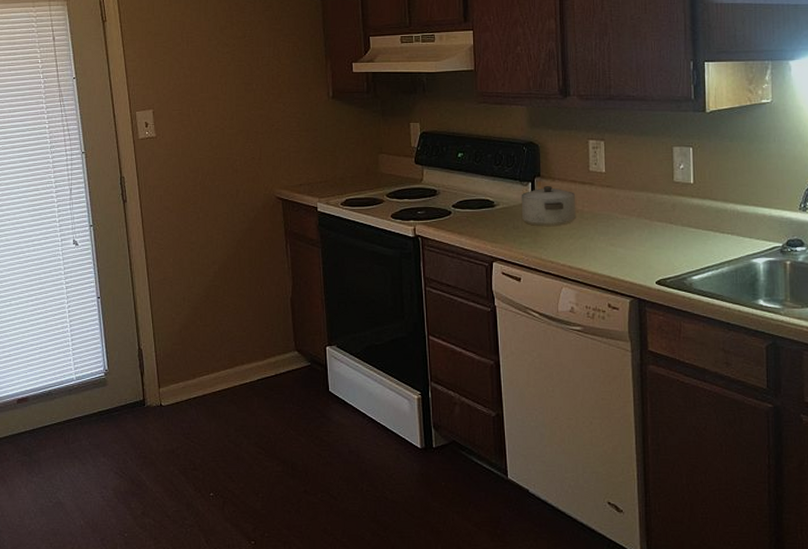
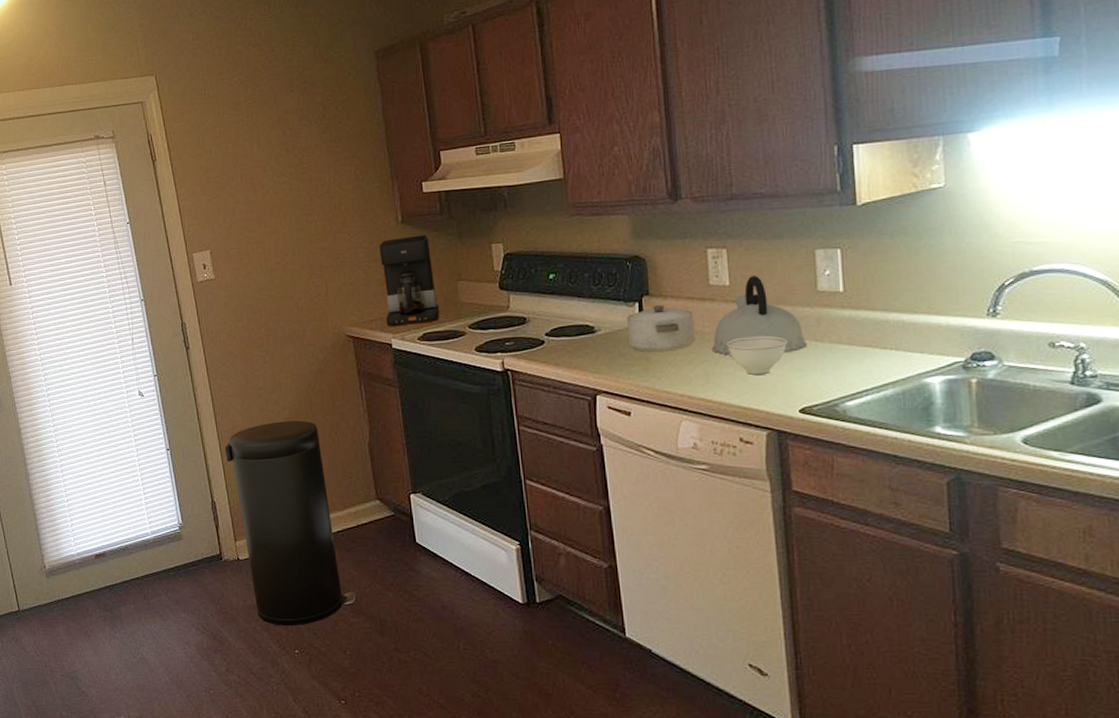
pedal bin: none [154,274,272,469] -> present [224,420,357,625]
coffee maker: none [311,110,362,192] -> present [379,234,440,327]
kettle: none [588,166,664,233] -> present [711,276,807,355]
bowl: none [600,217,648,250] -> present [725,335,787,375]

